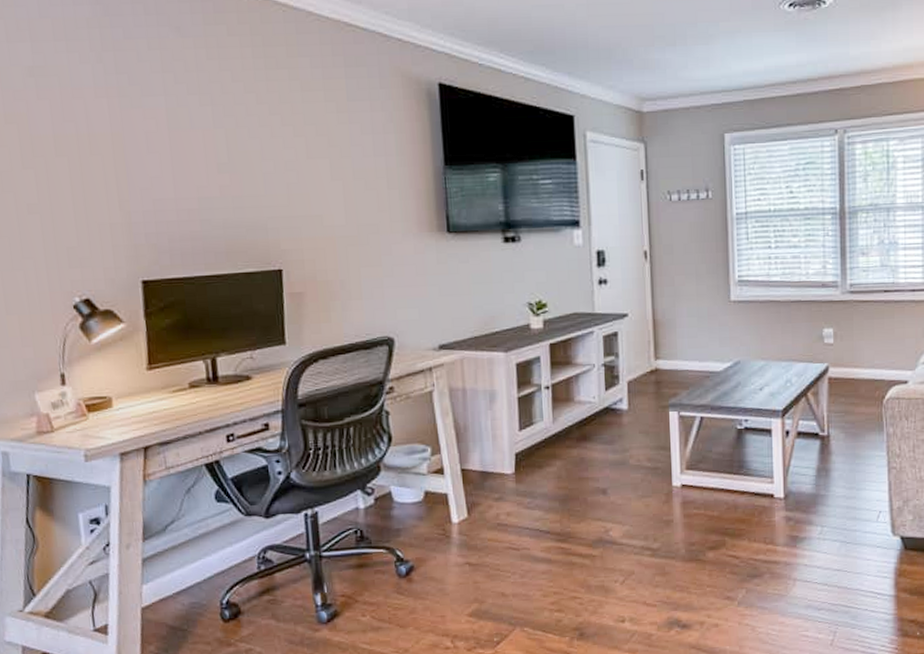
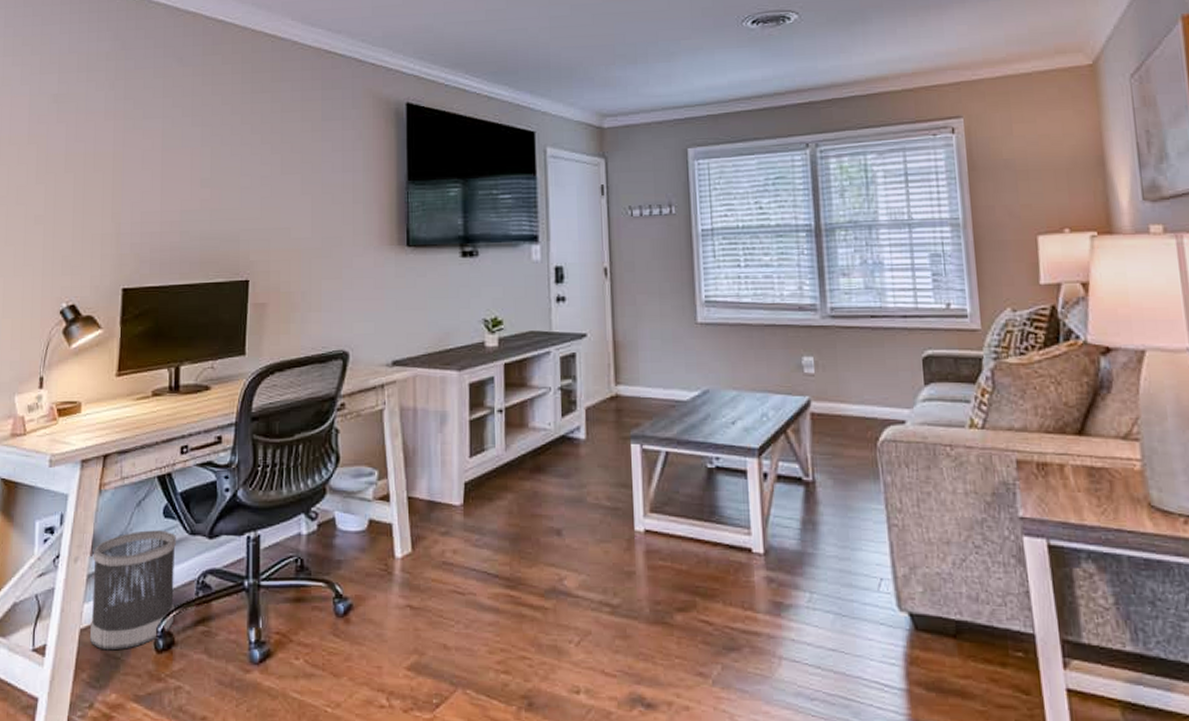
wastebasket: none [146,514,238,624] -> present [89,530,176,651]

